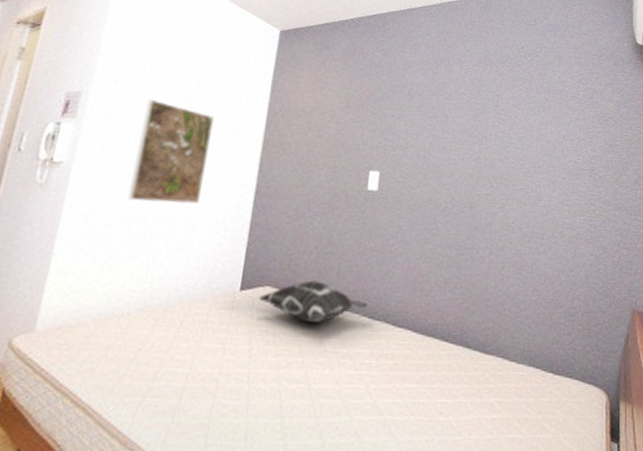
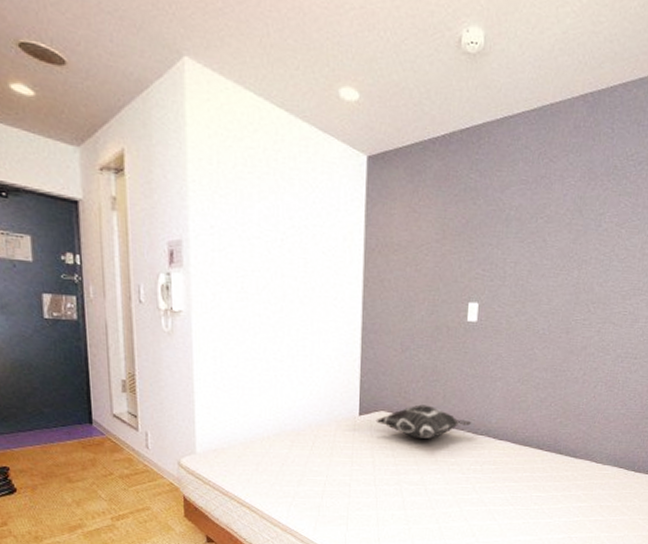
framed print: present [127,99,215,204] -> none [246,244,314,343]

